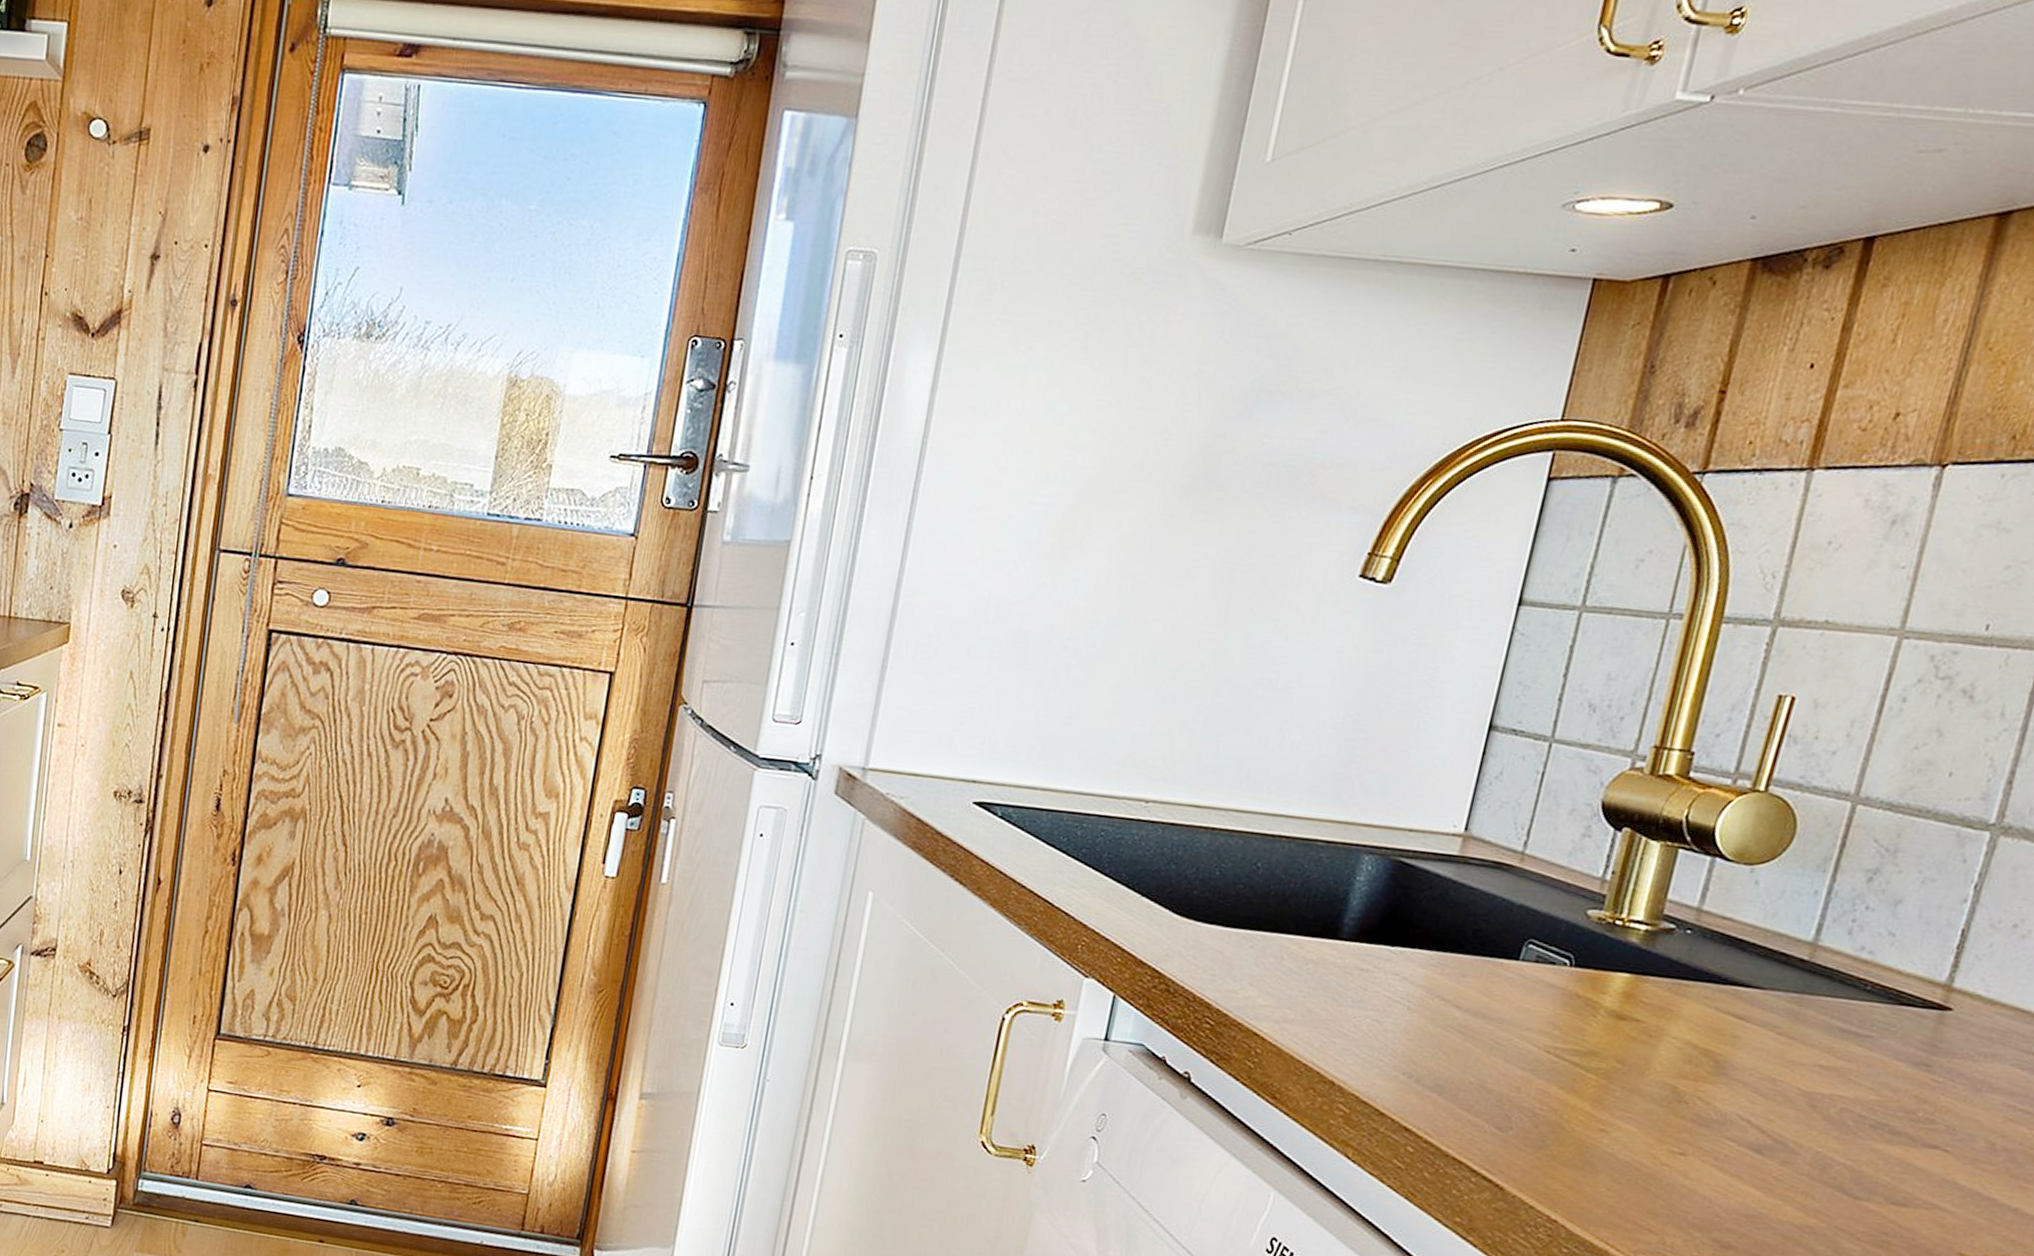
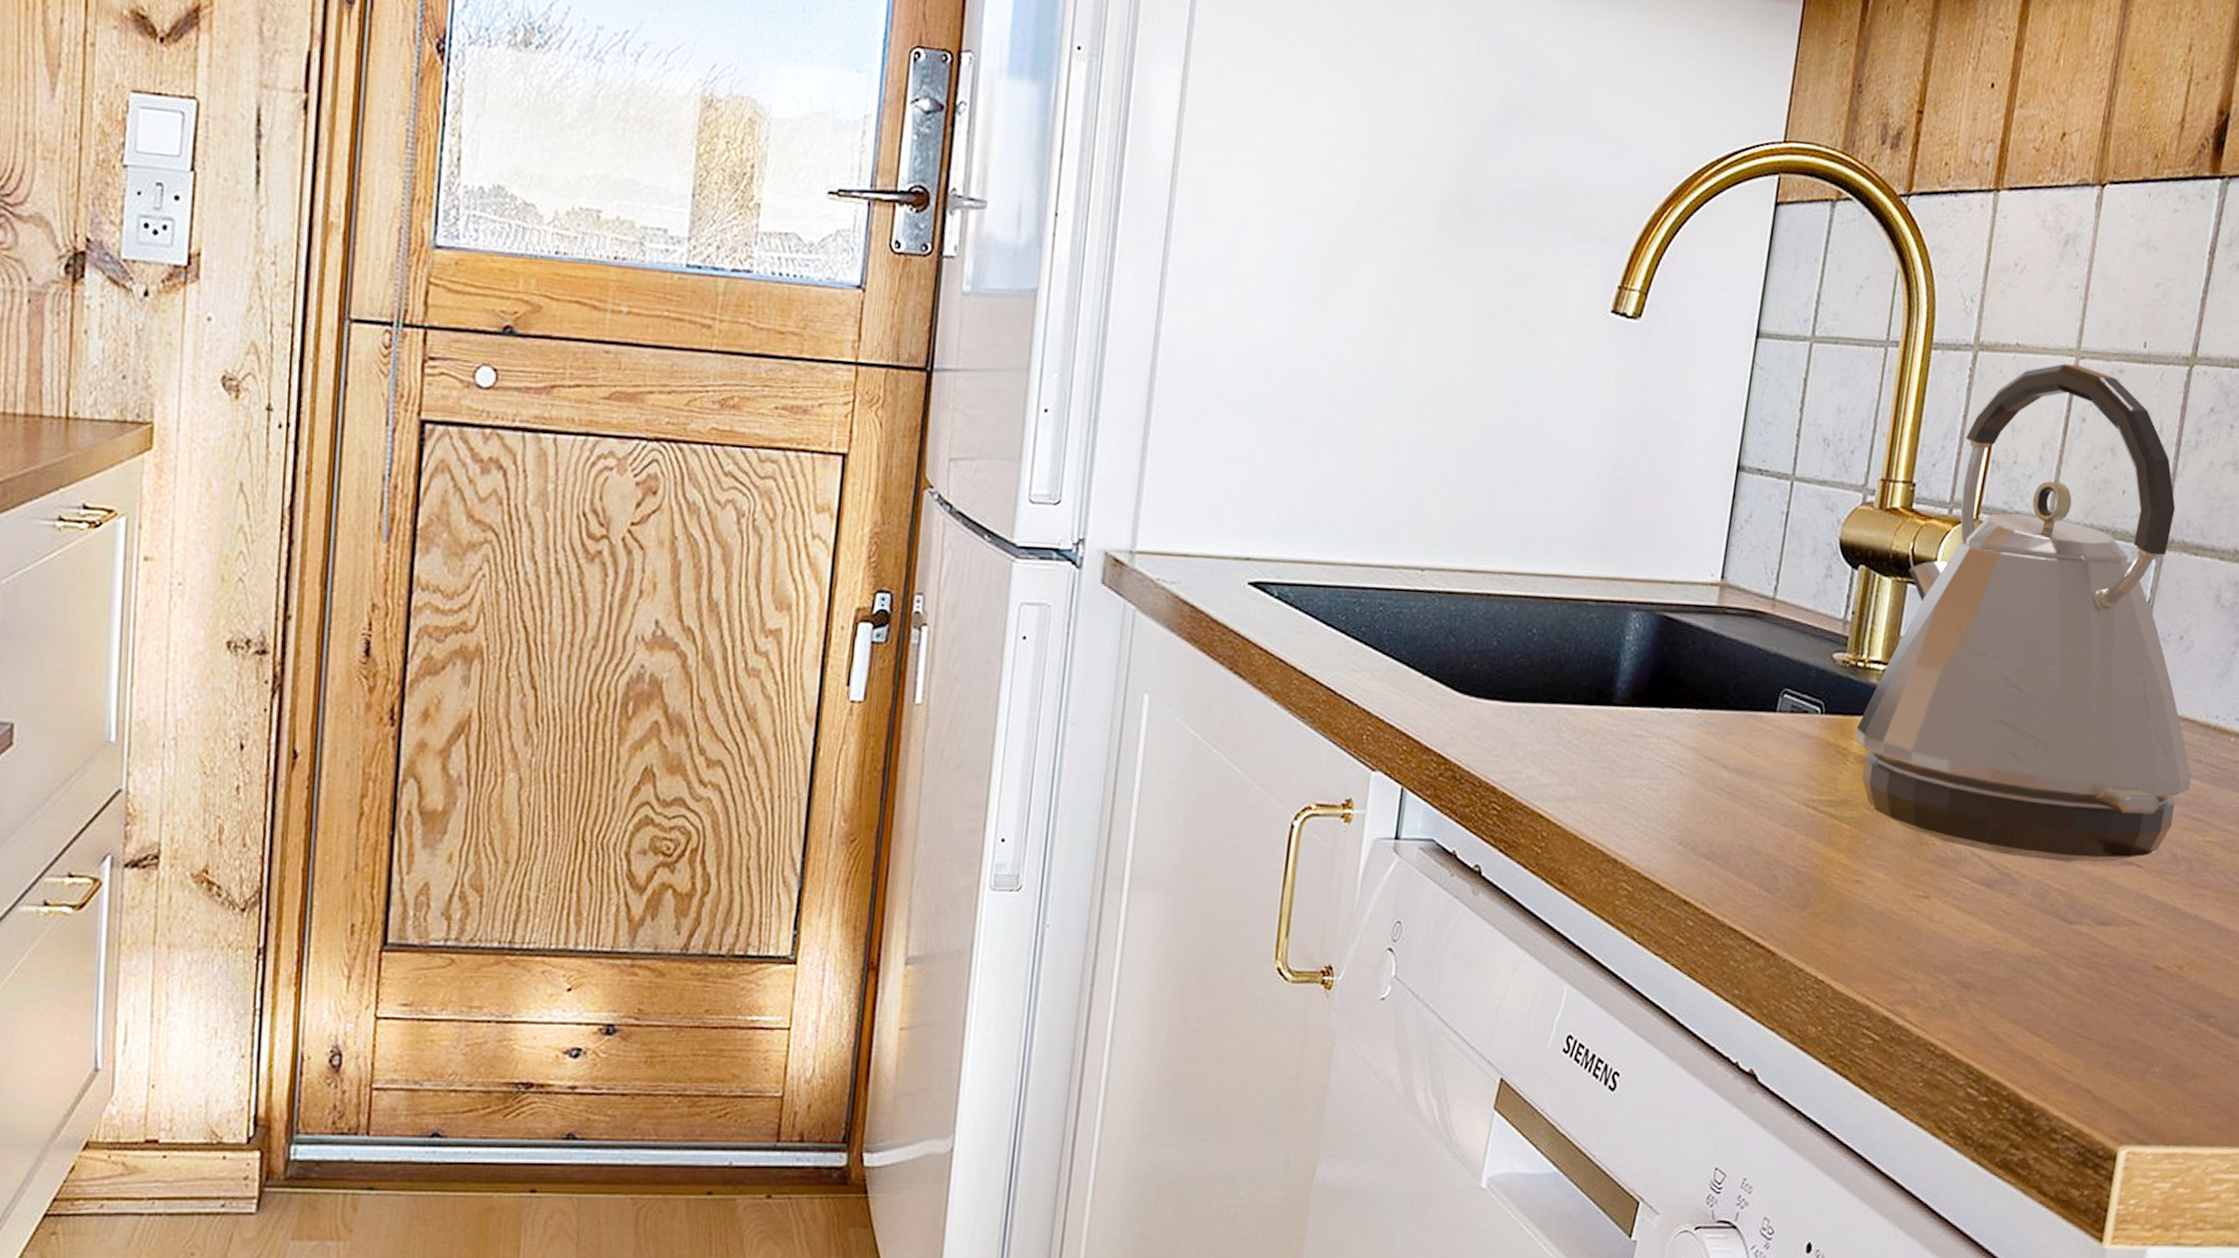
kettle: none [1608,642,2020,1144] -> present [1855,364,2192,863]

